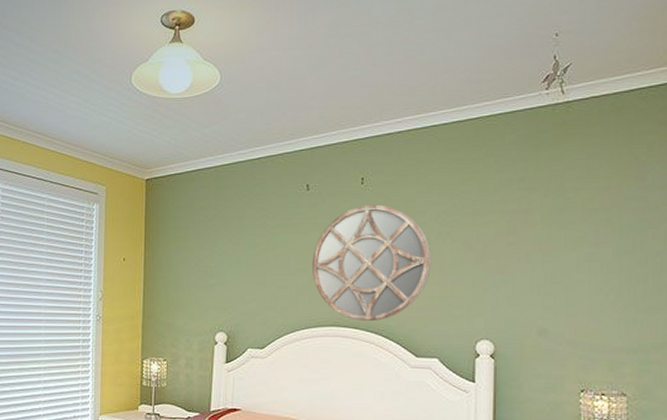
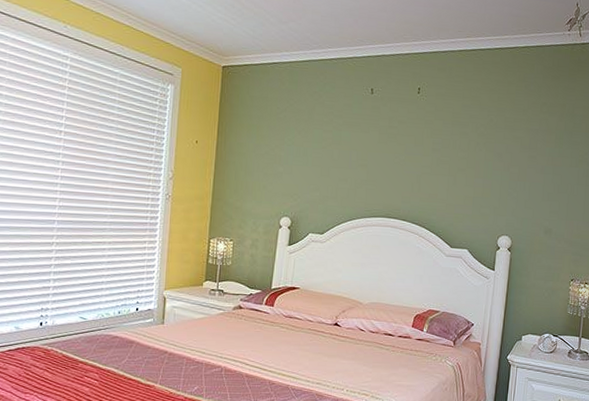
mirror: present [312,204,432,321] -> none [370,112,470,215]

